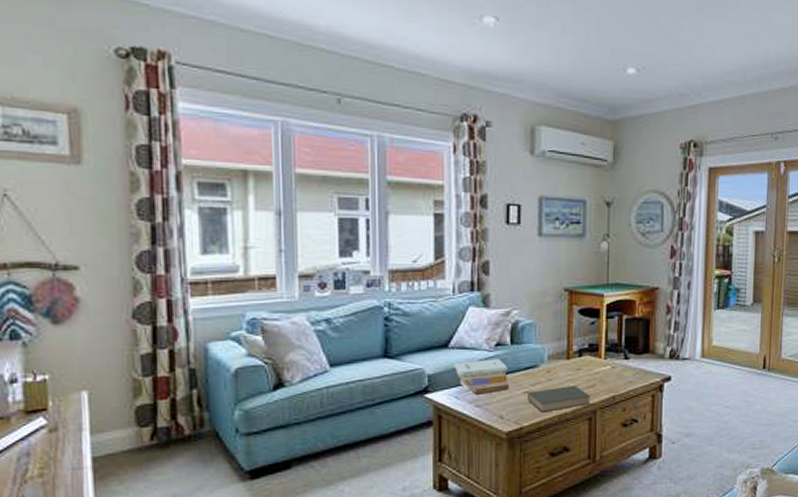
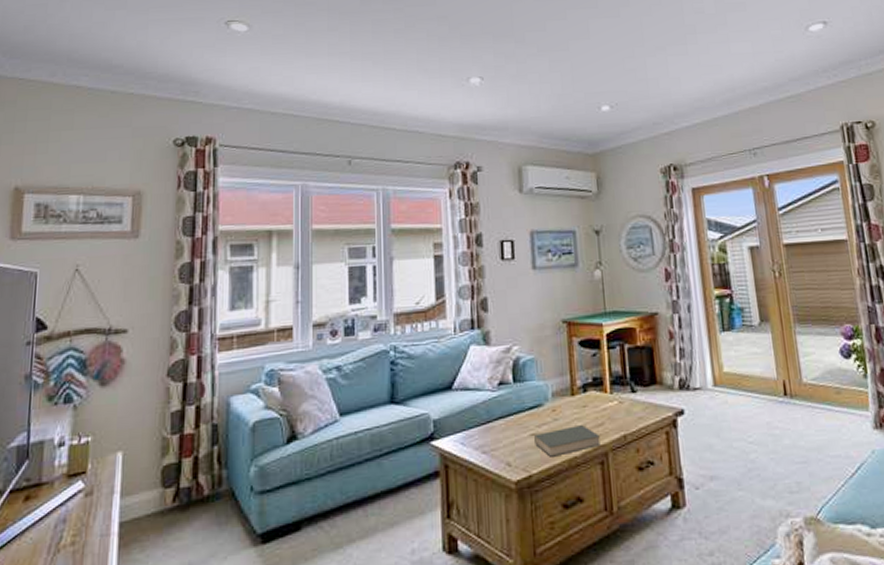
books: present [452,359,509,395] -> none [457,399,514,440]

